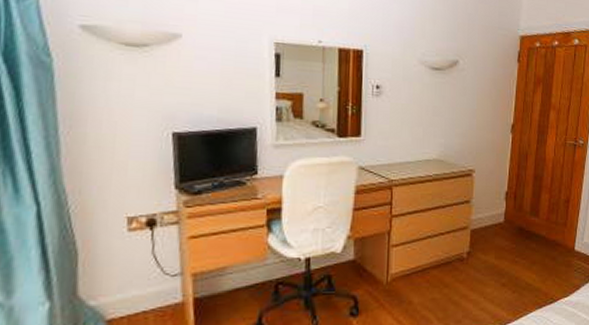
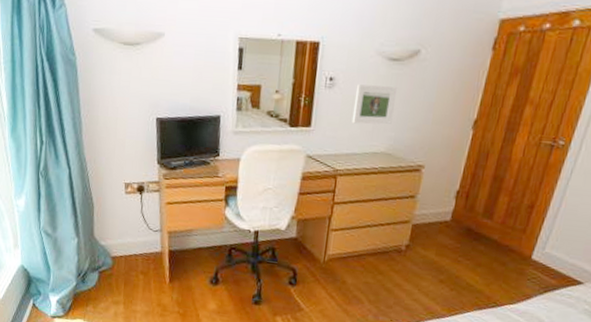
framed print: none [402,92,443,132] -> present [351,84,398,125]

